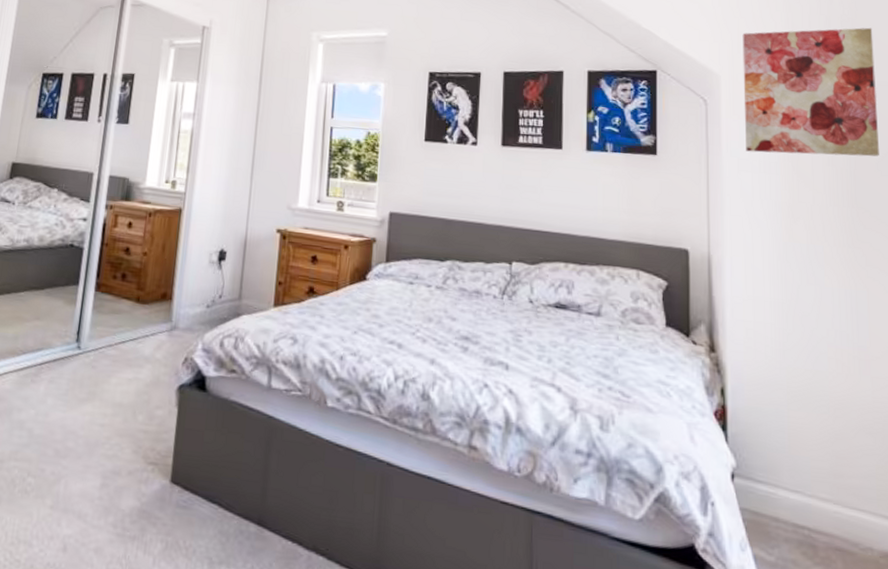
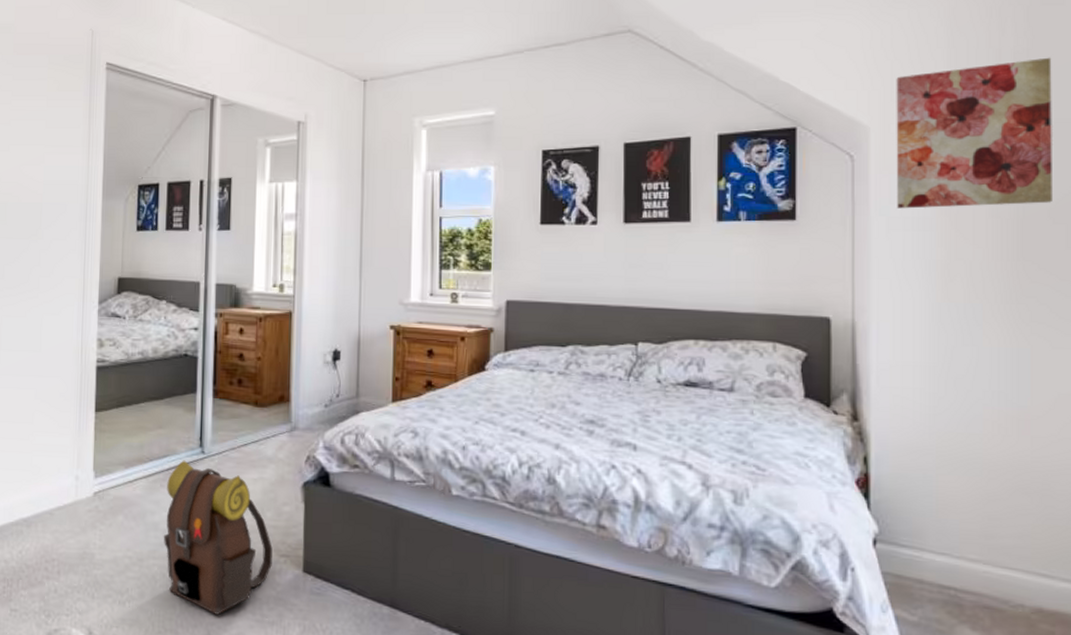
backpack: none [27,354,141,526] -> present [163,460,273,615]

